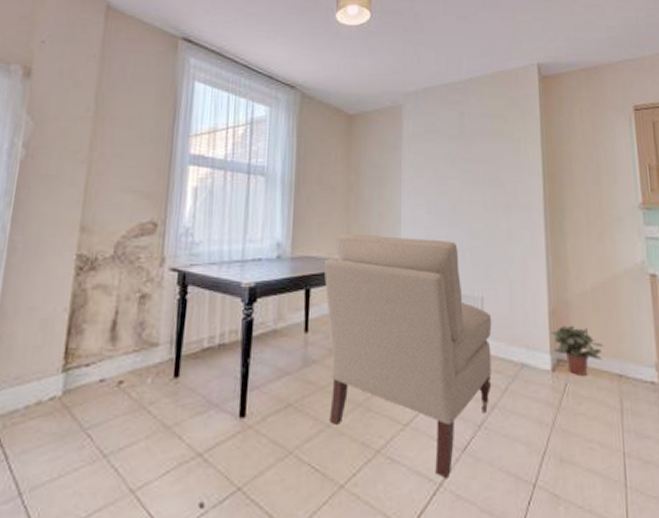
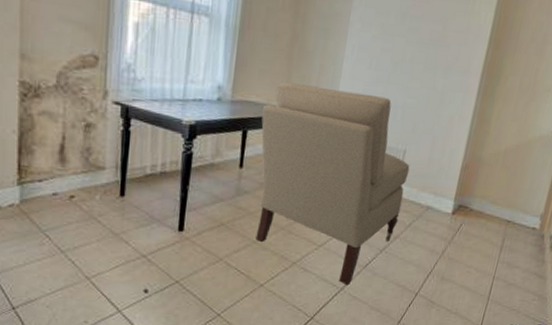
potted plant: present [550,324,604,375] -> none [457,178,502,219]

